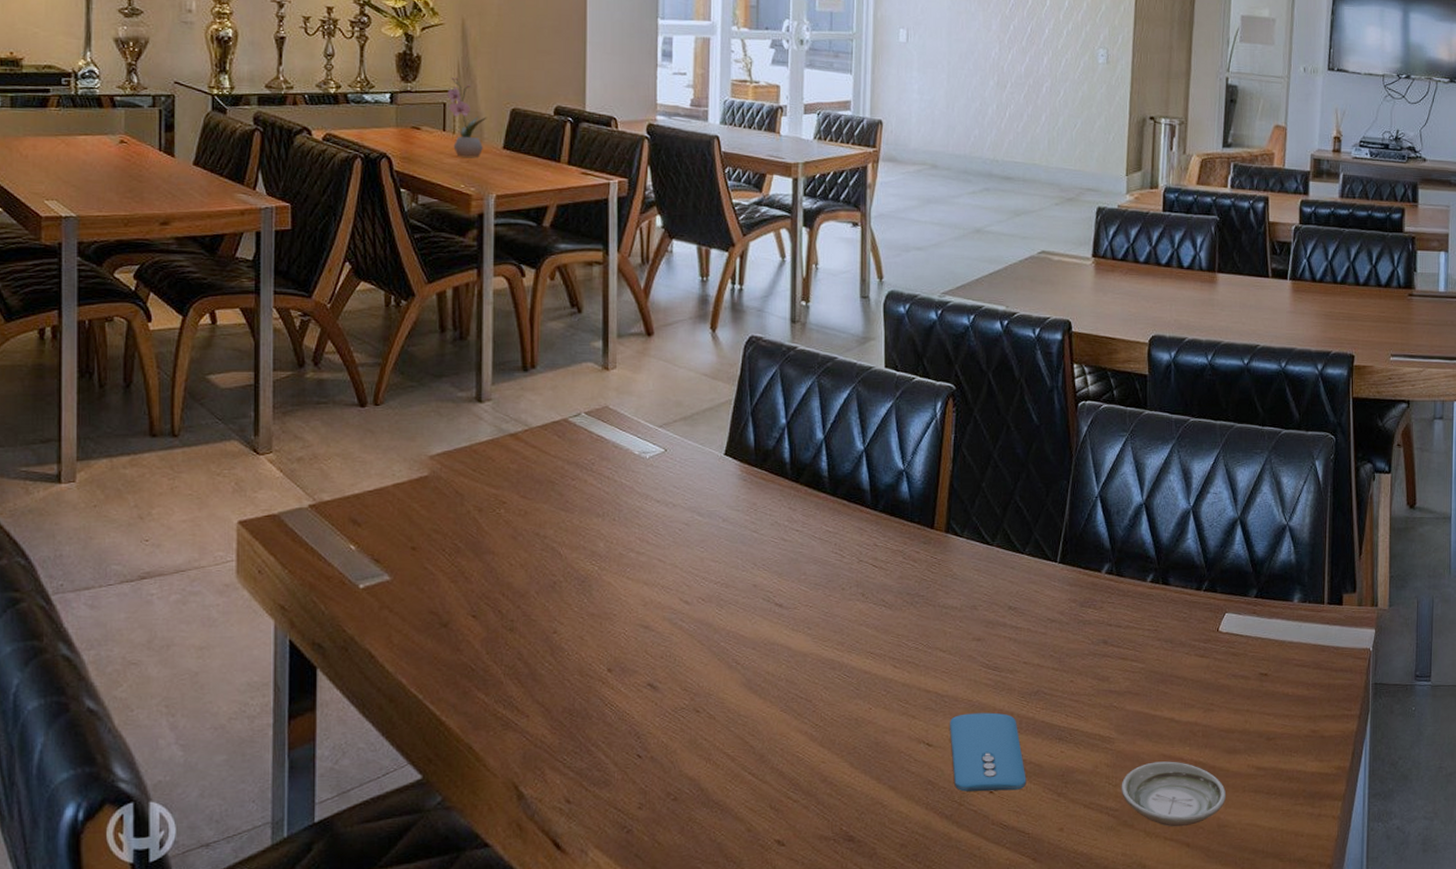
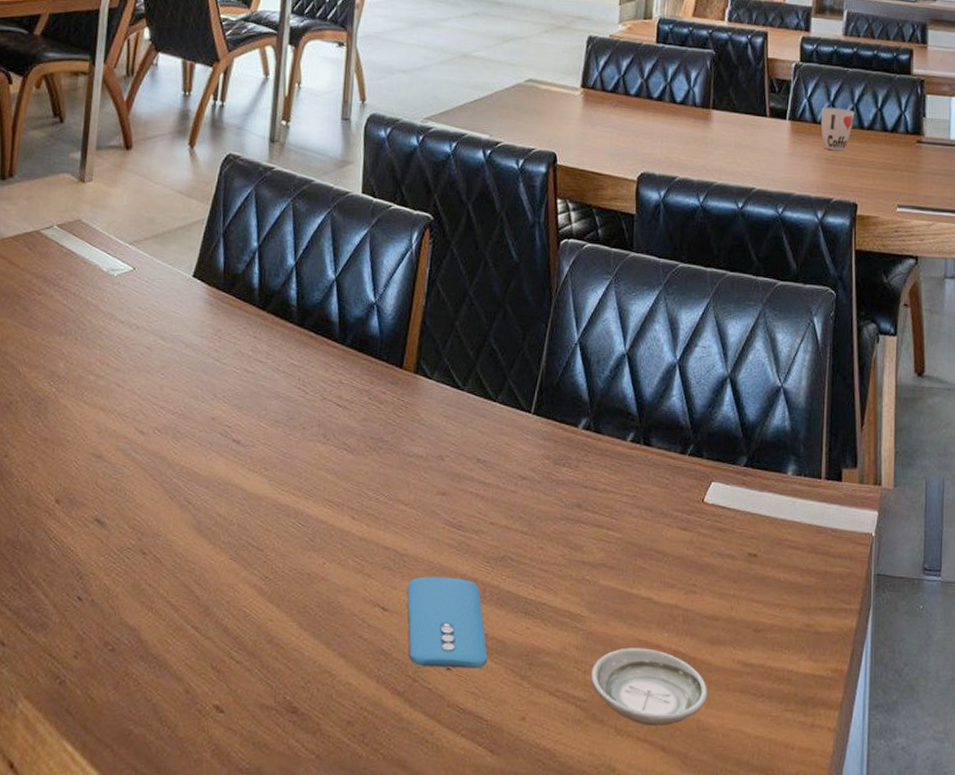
cup: none [1319,266,1351,307] -> present [821,107,855,151]

